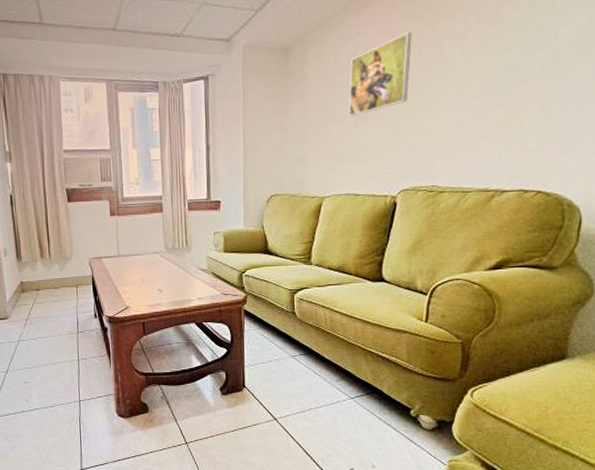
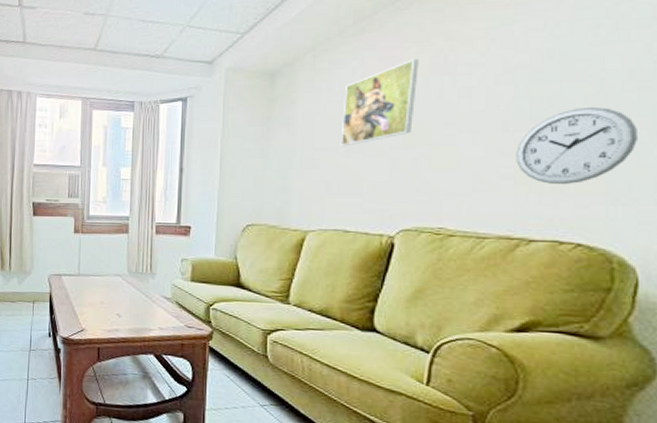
wall clock: none [491,71,582,142] -> present [516,106,637,185]

